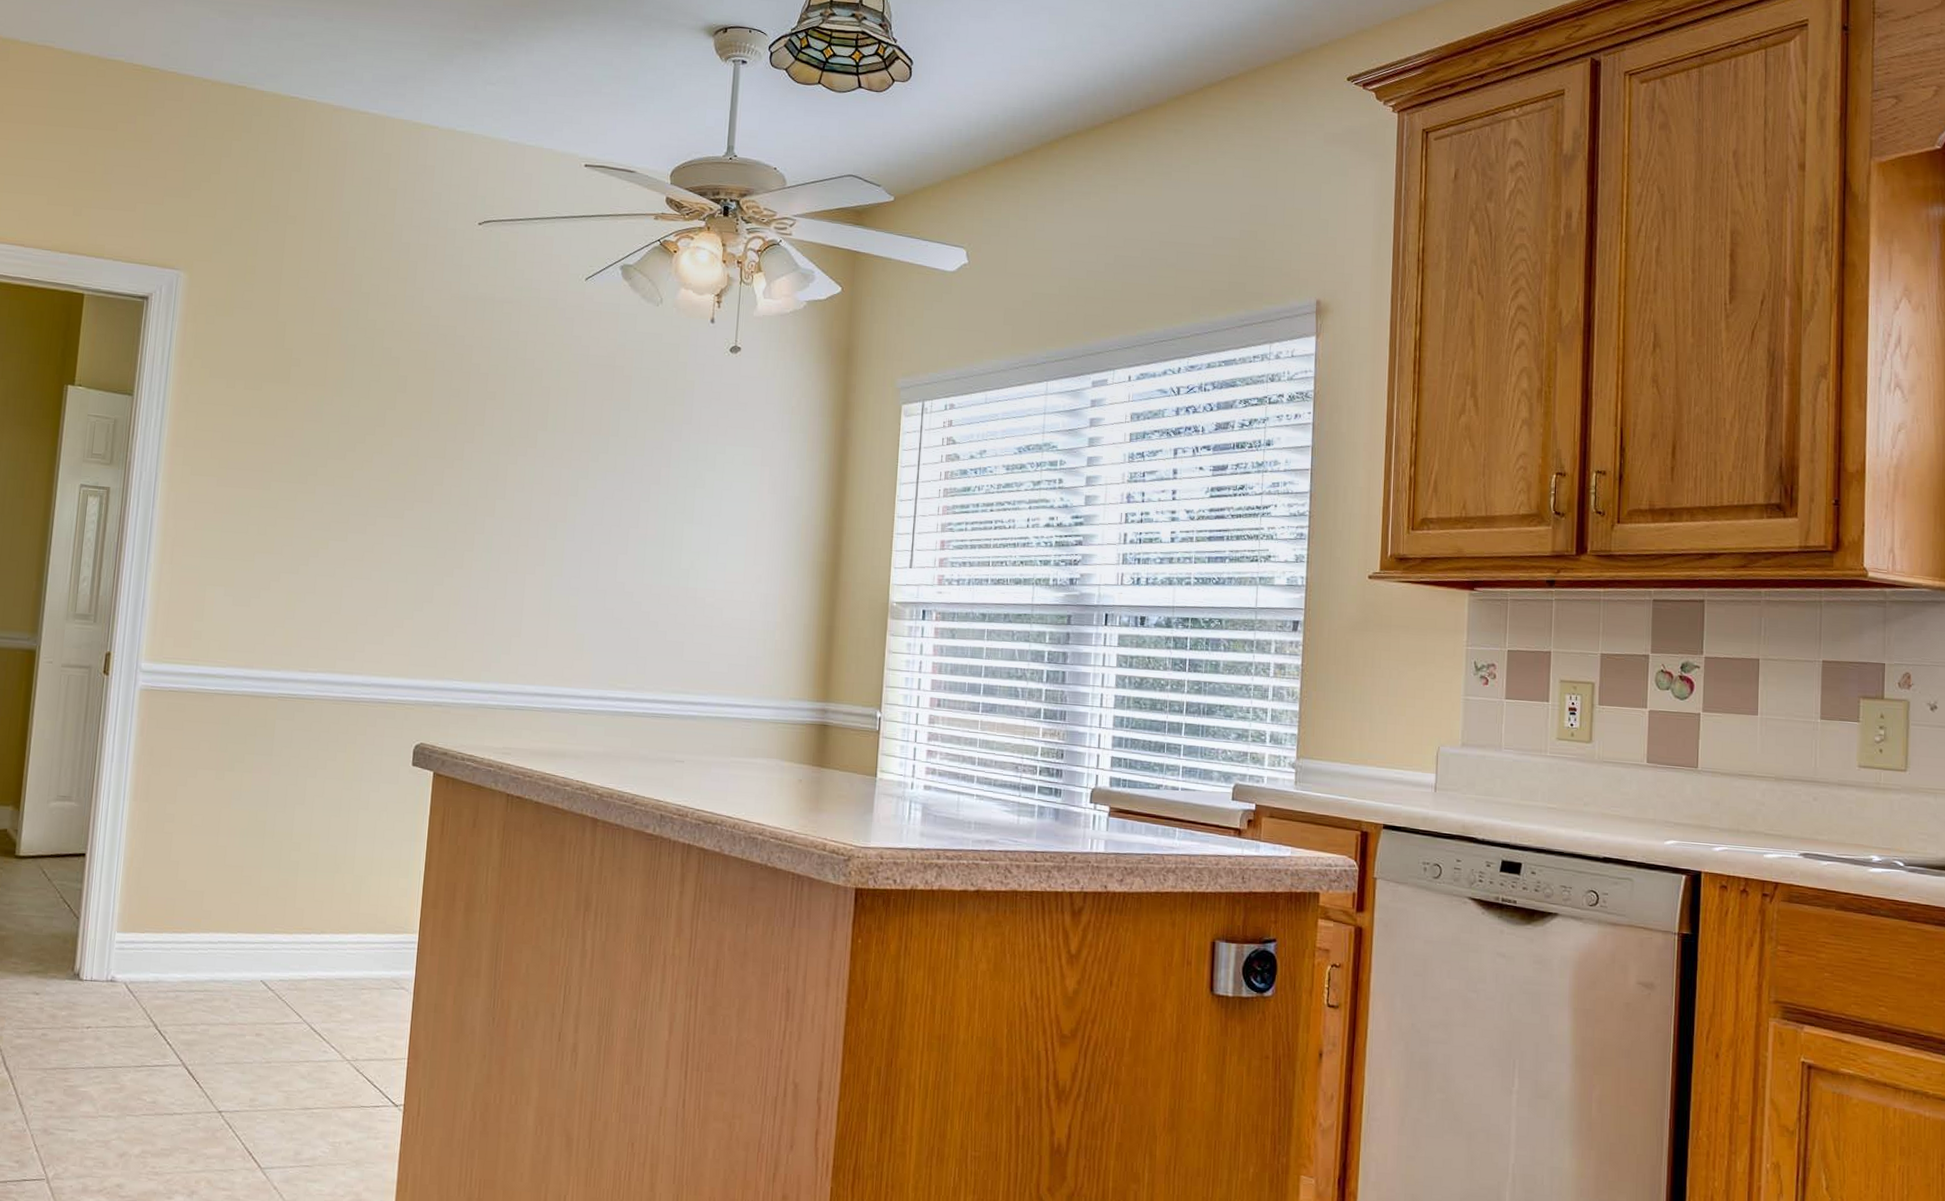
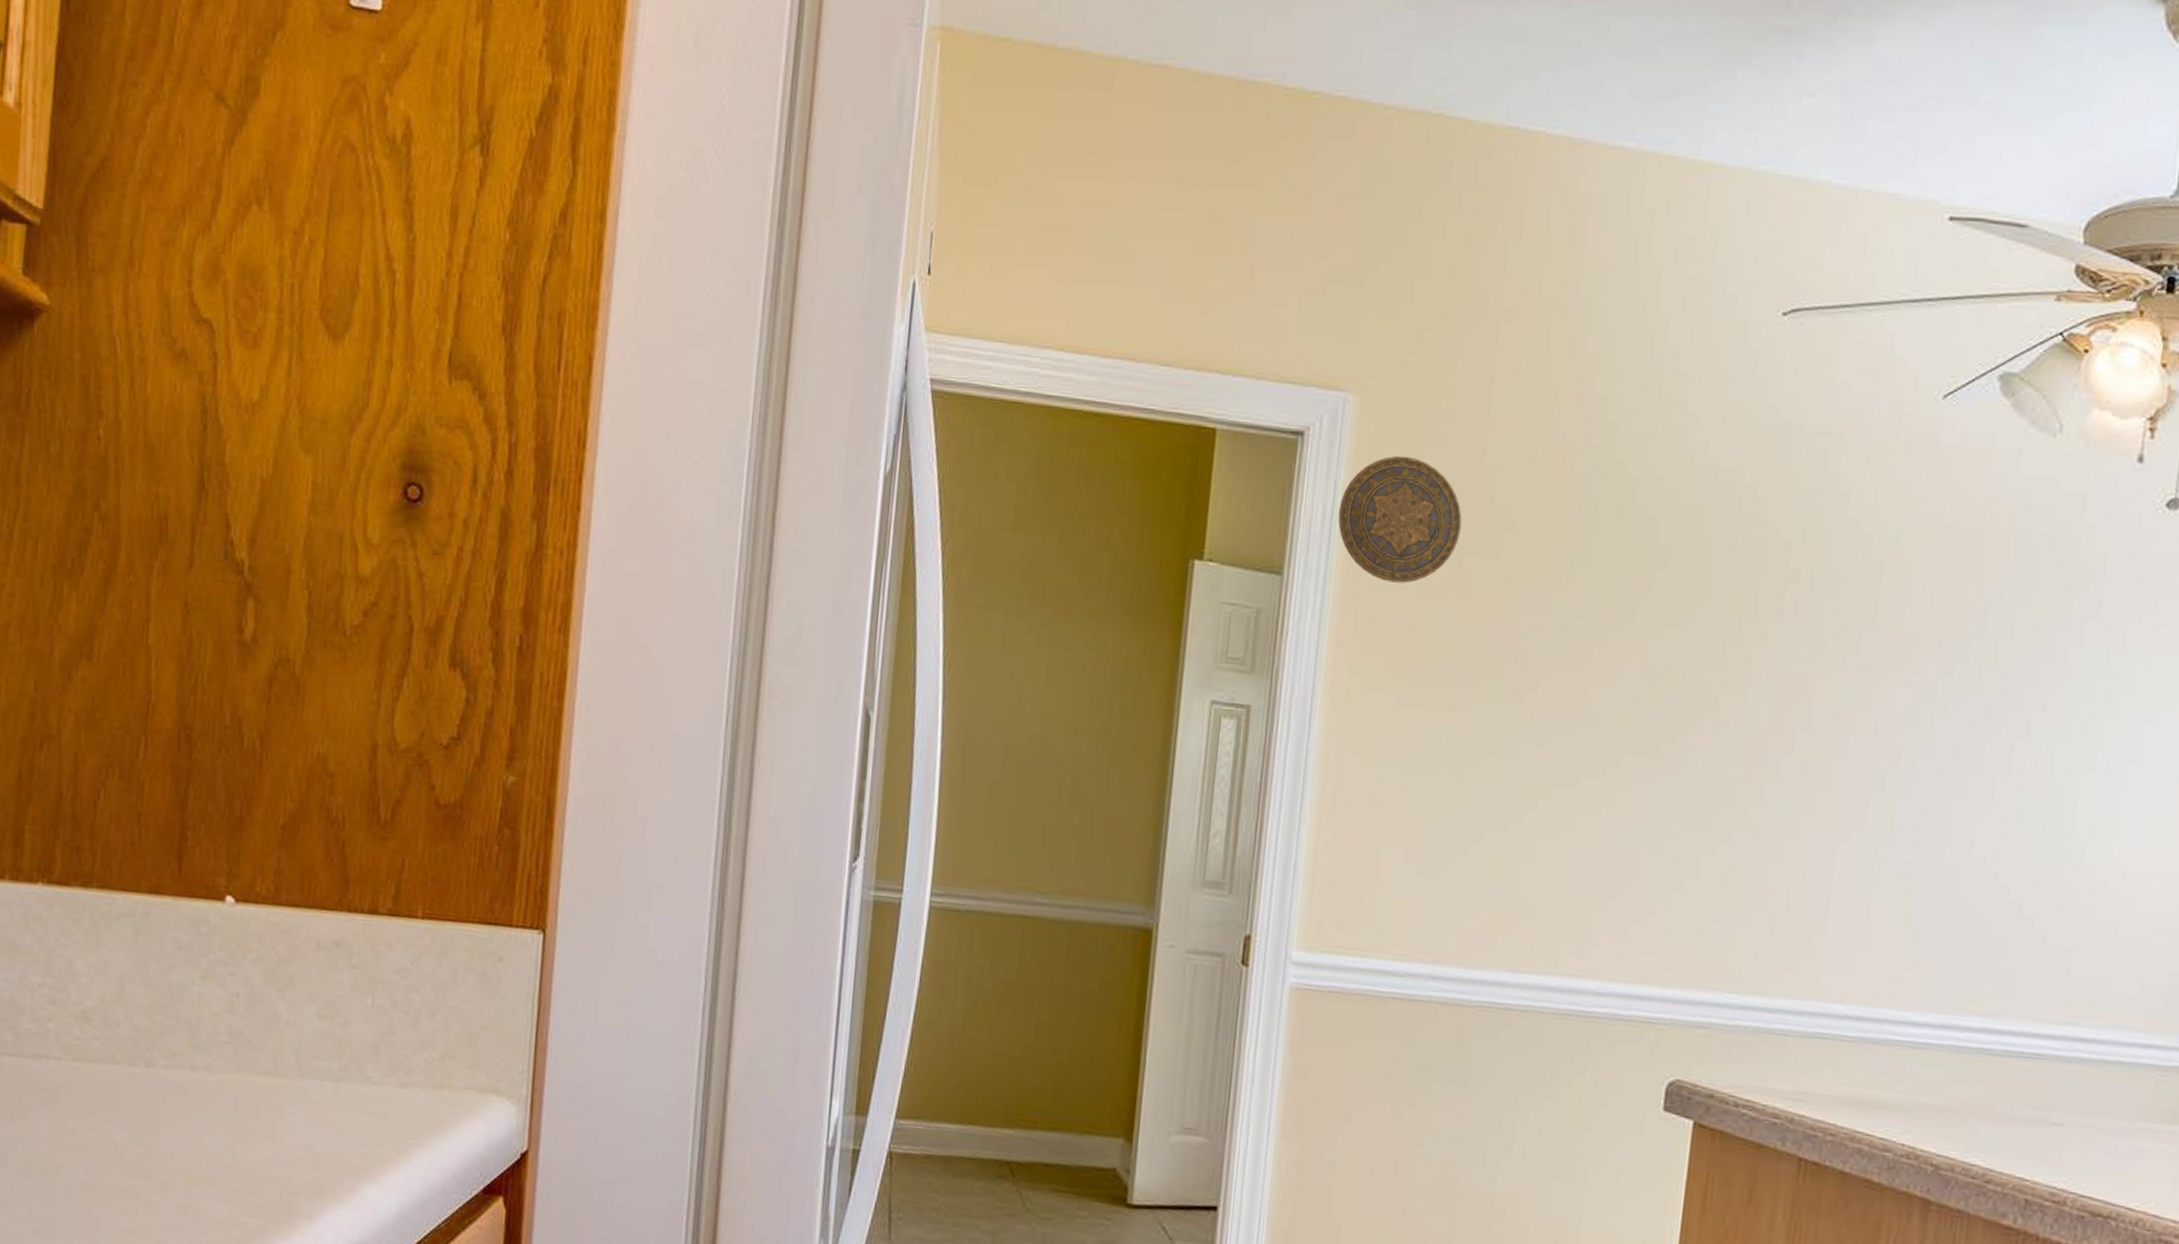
decorative plate: none [173,314,262,401] -> present [1338,455,1462,583]

